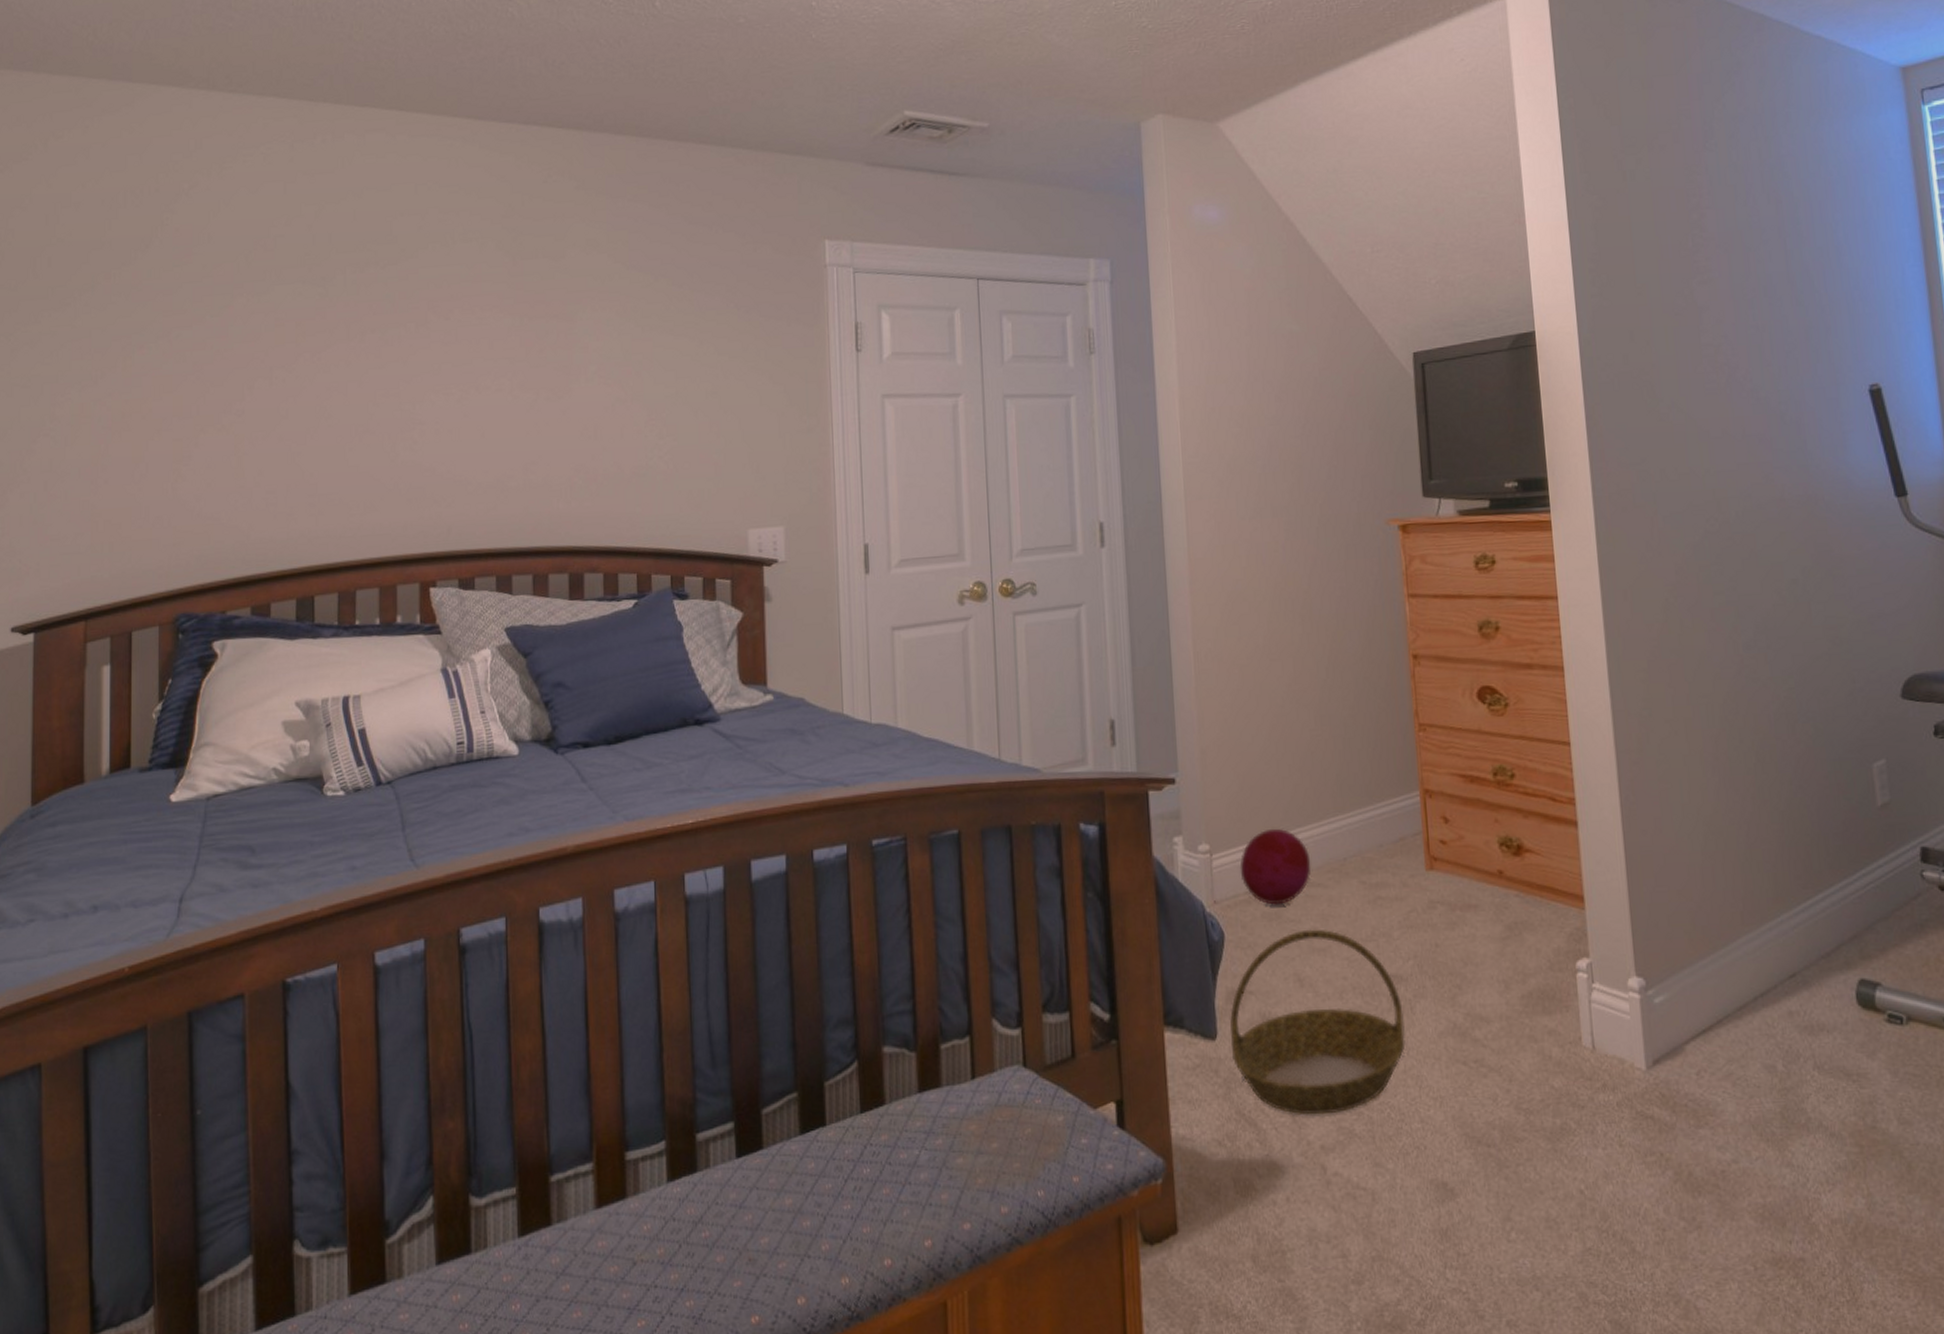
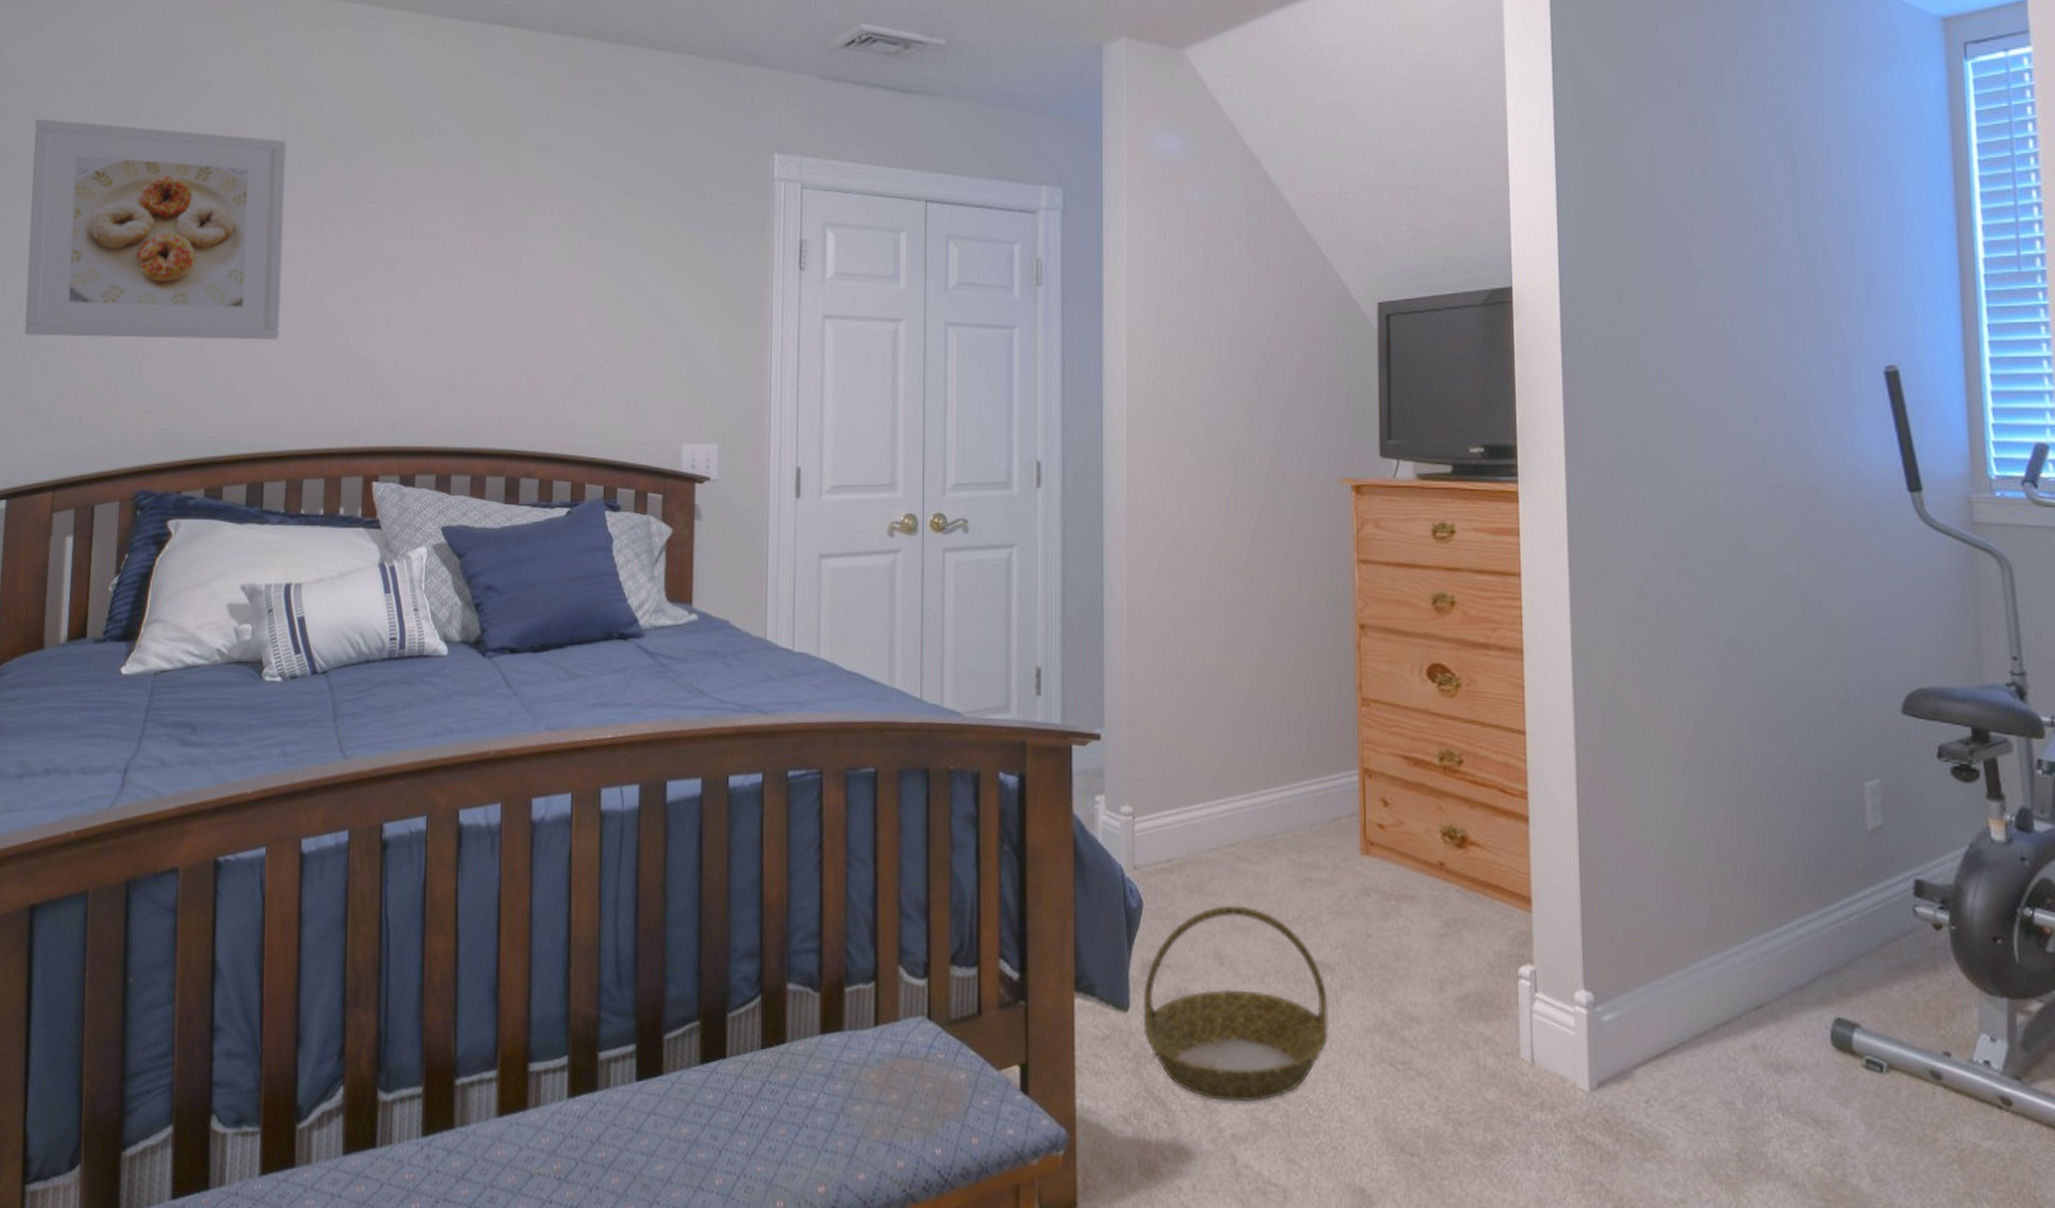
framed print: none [44,240,322,463] -> present [24,118,286,340]
ball: present [1239,828,1311,905] -> none [1163,795,1238,877]

